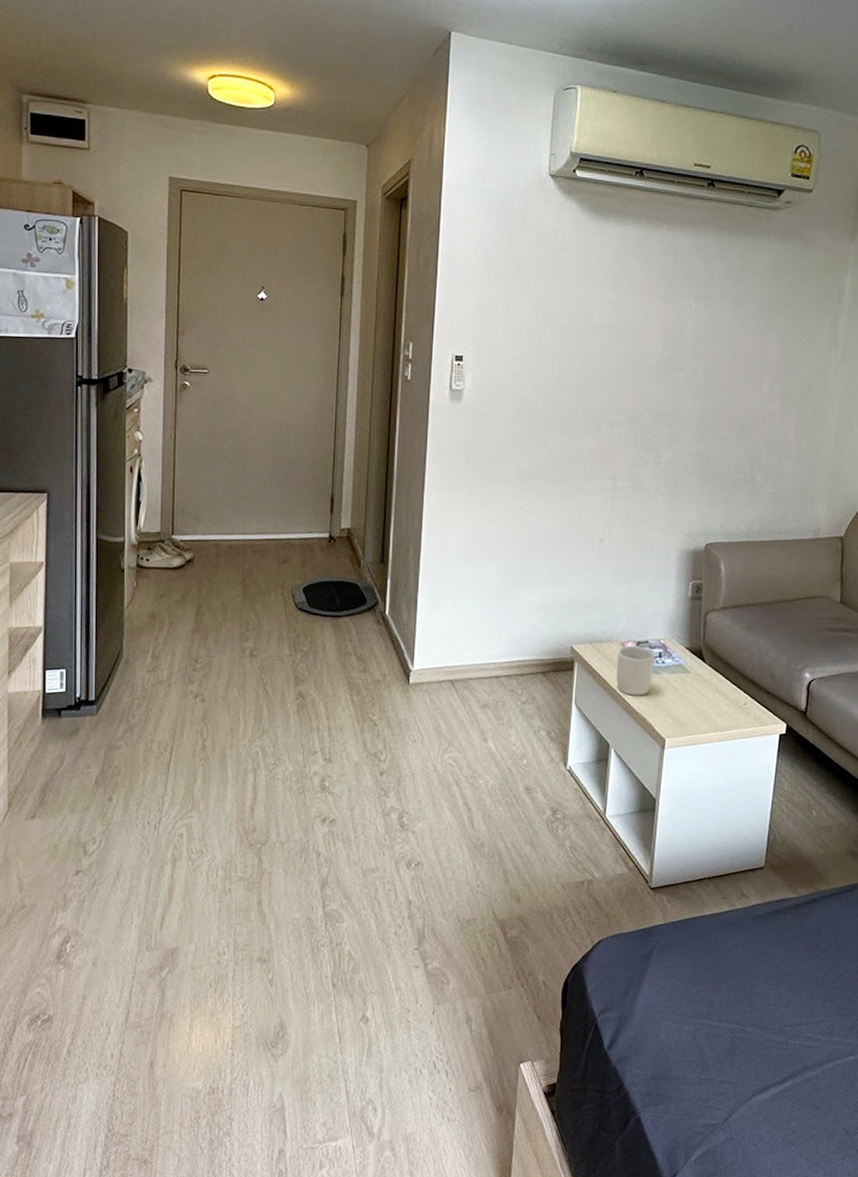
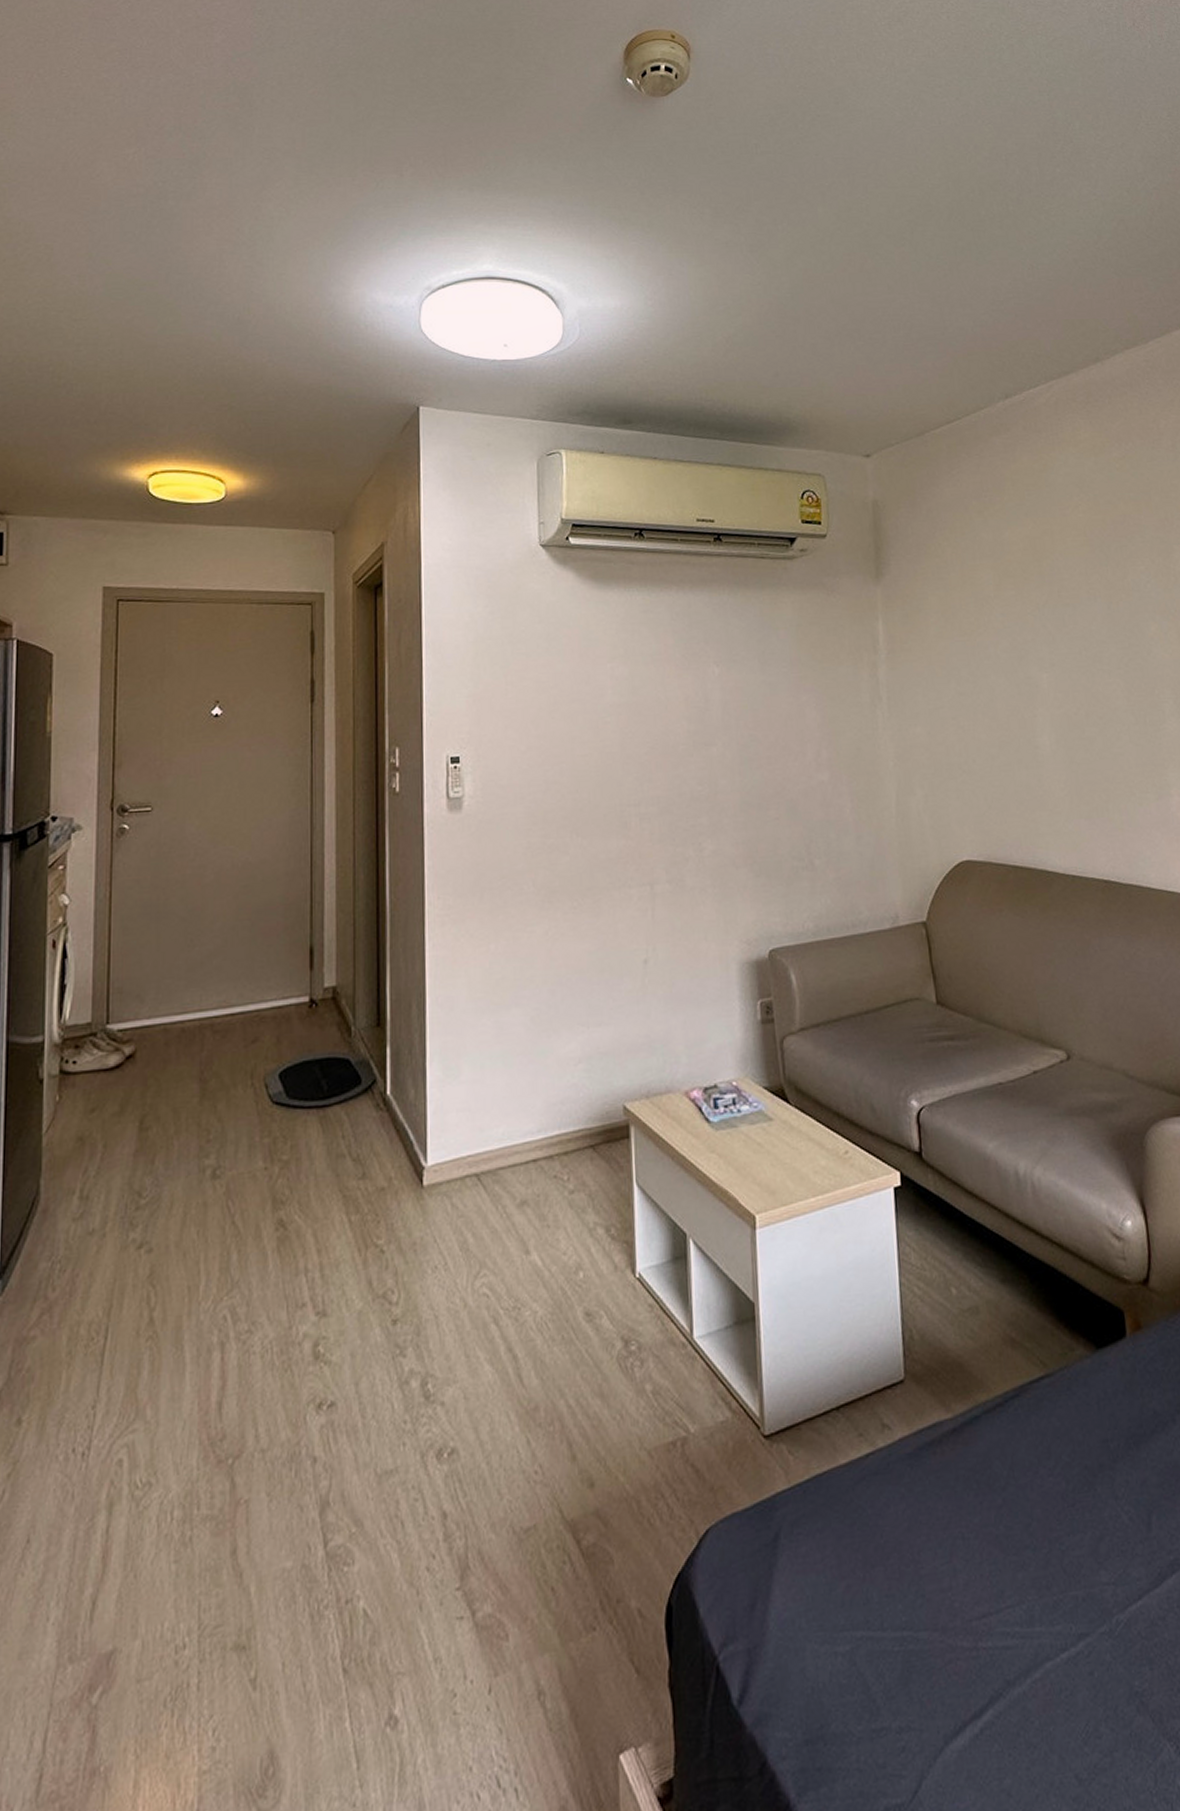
mug: present [616,645,655,696] -> none [680,1093,729,1162]

